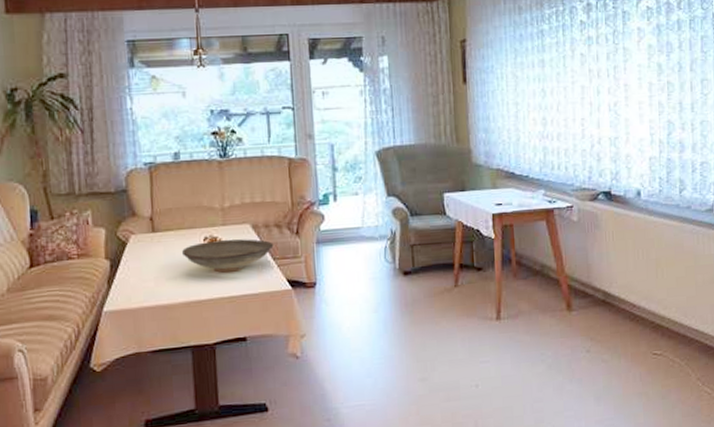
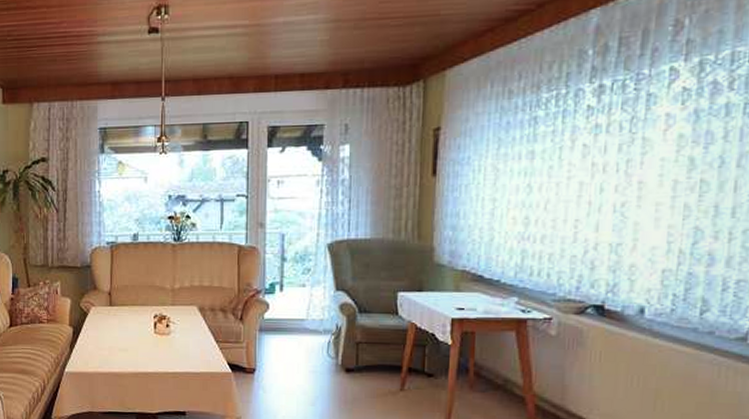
decorative bowl: present [182,239,274,274] -> none [134,318,218,351]

